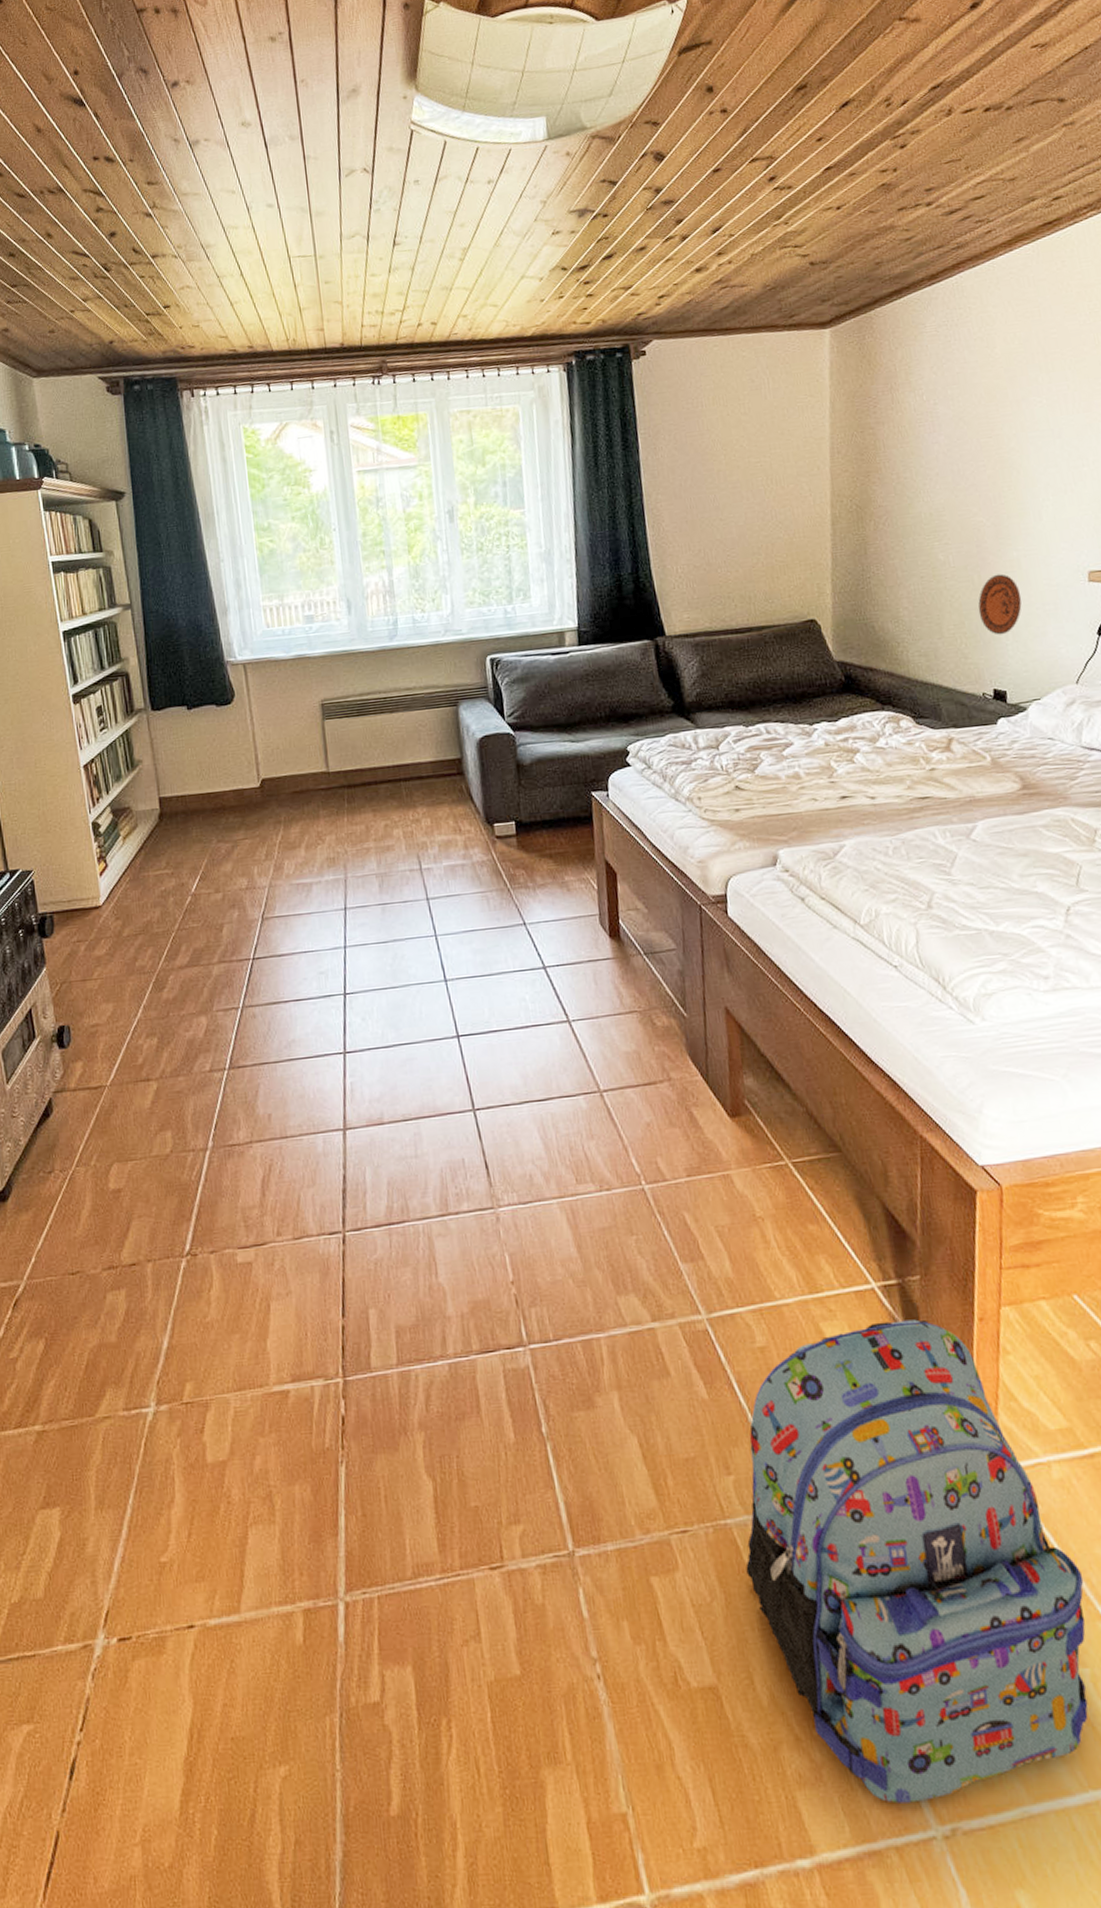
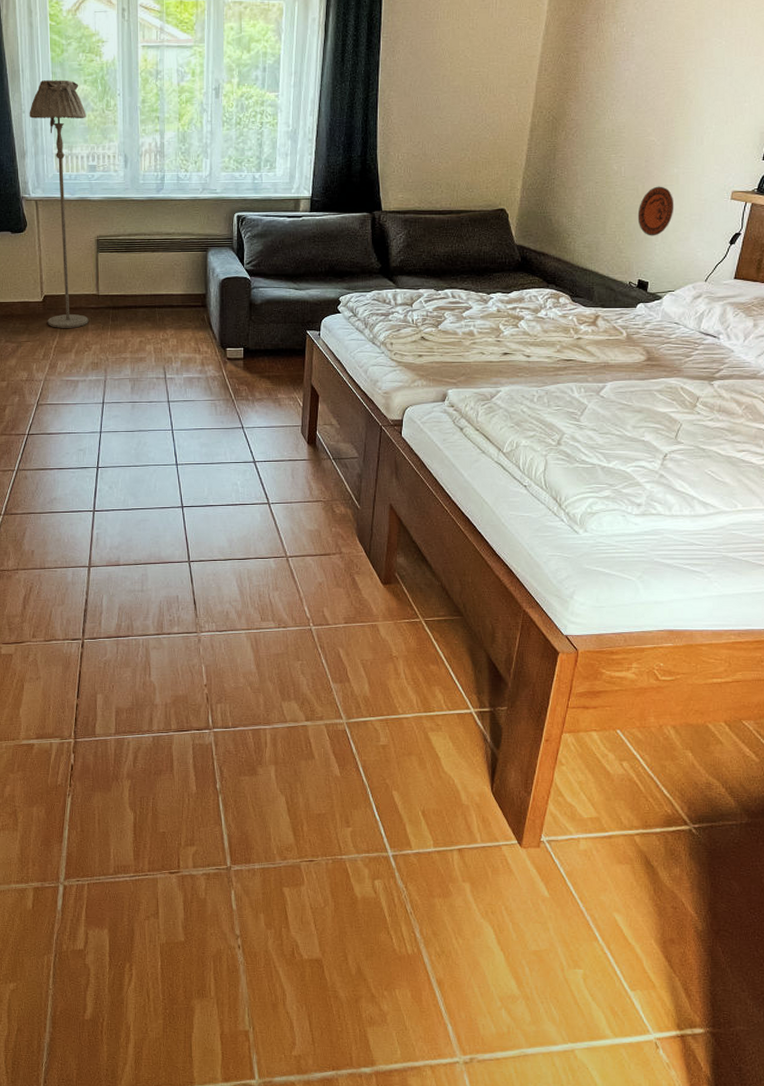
floor lamp: none [228,518,319,819] -> present [29,80,89,328]
backpack: present [745,1319,1088,1804] -> none [352,736,589,1041]

